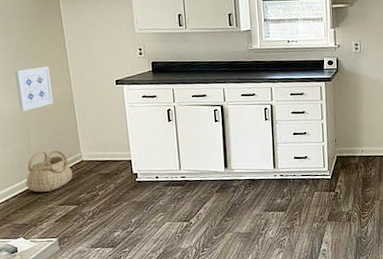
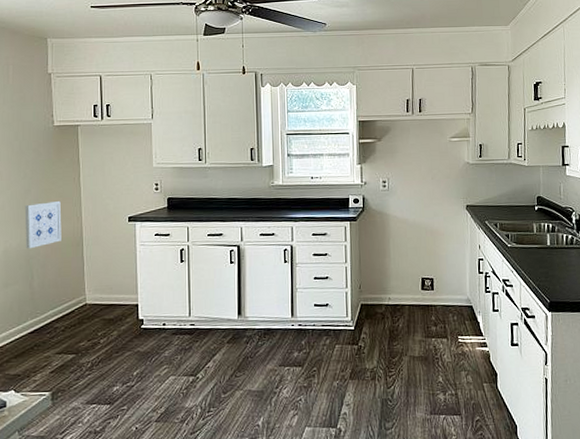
basket: present [25,150,73,193] -> none [23,291,75,339]

